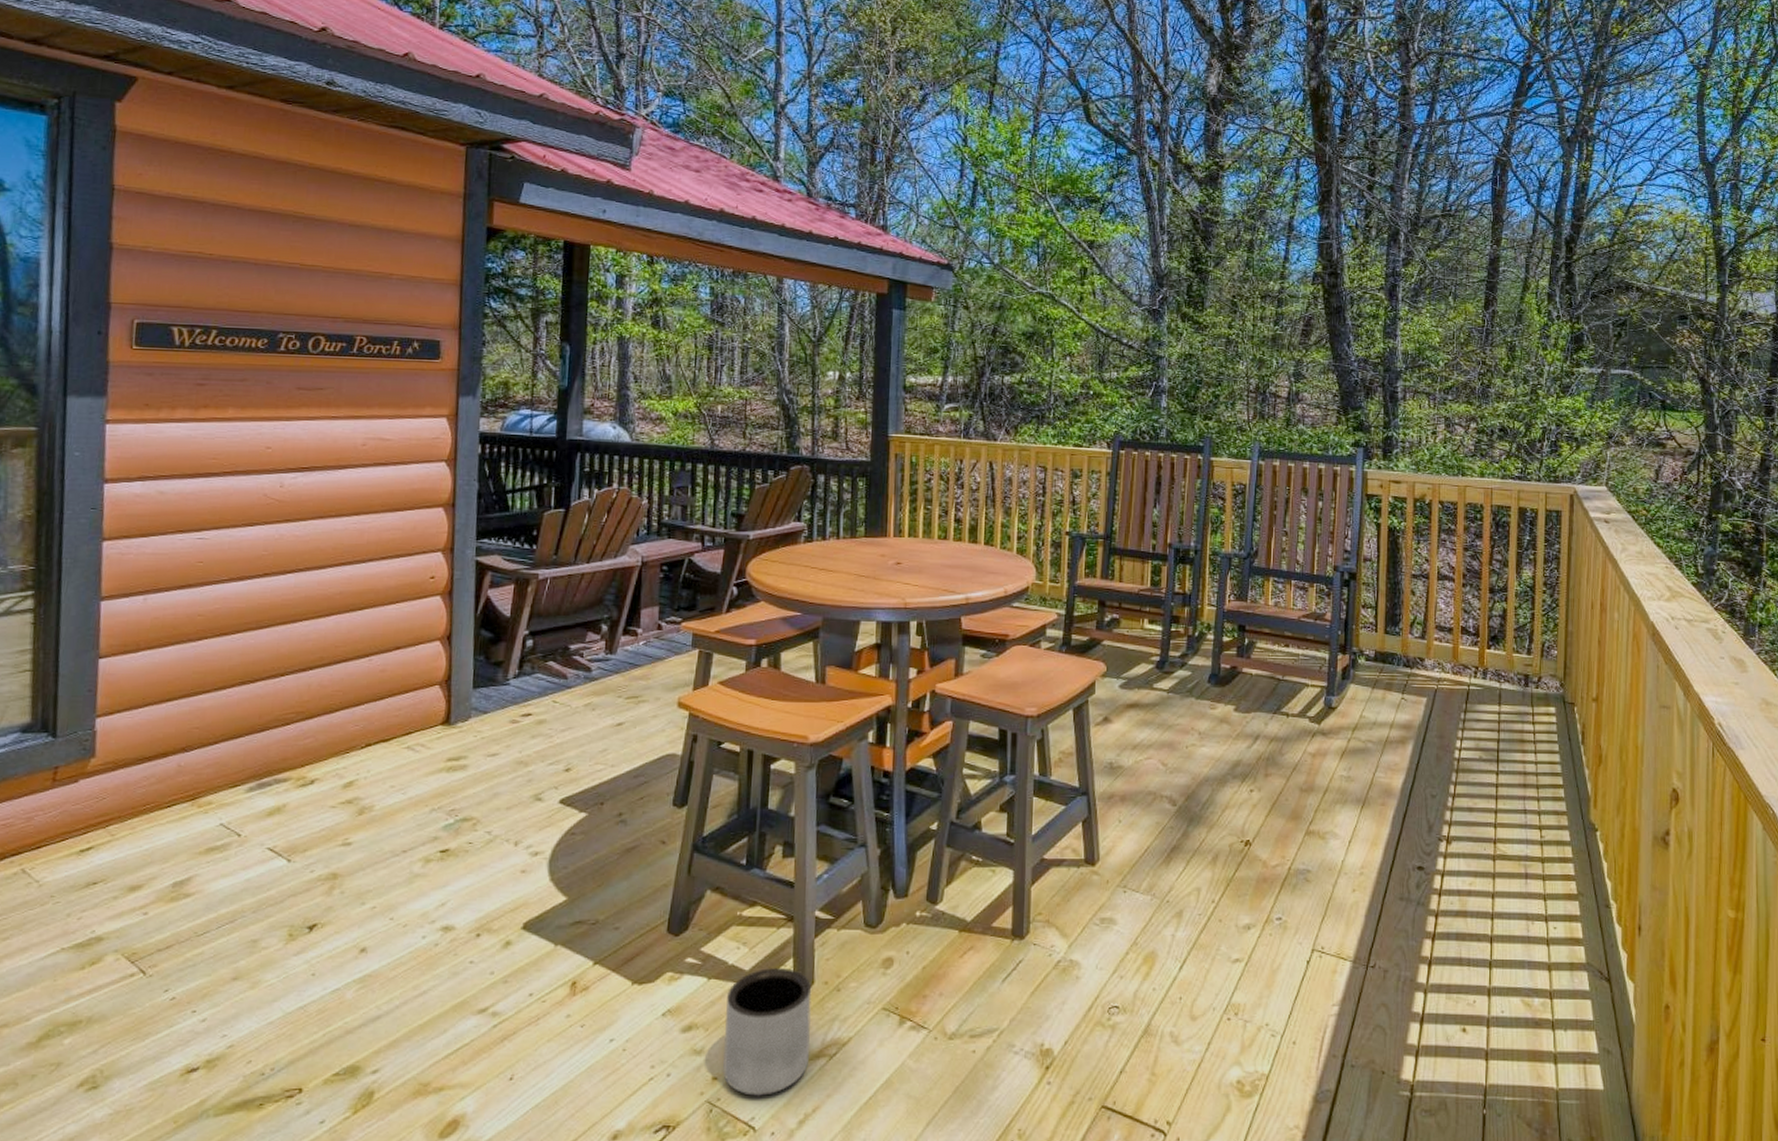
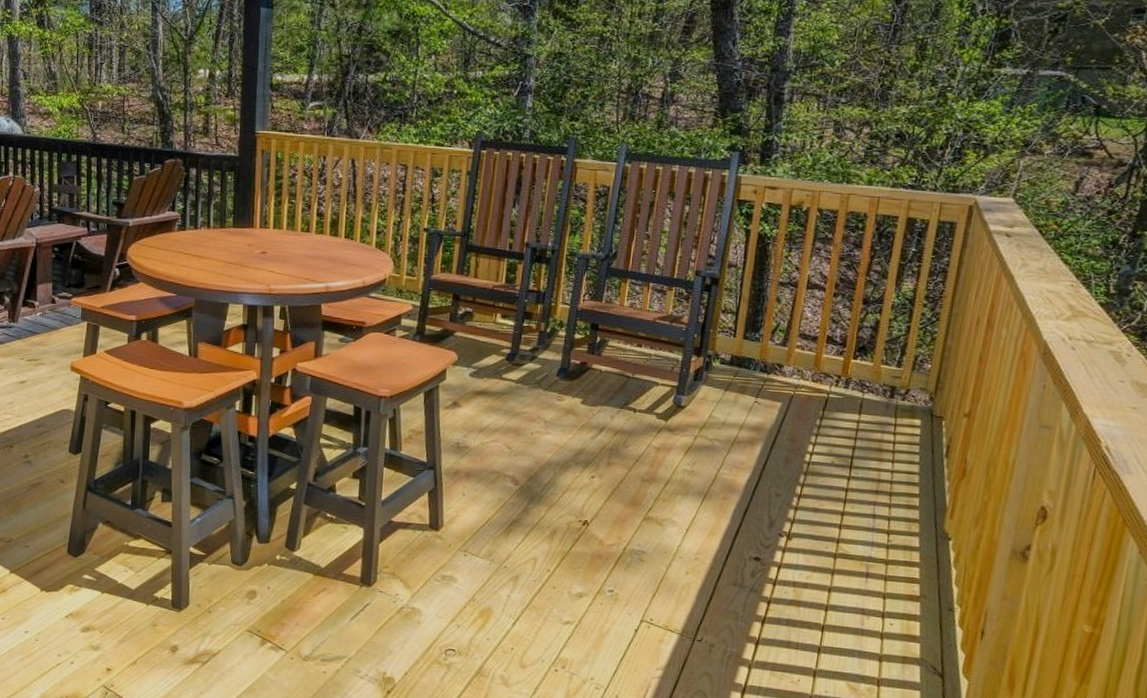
planter: present [723,967,812,1096] -> none [115,588,187,687]

